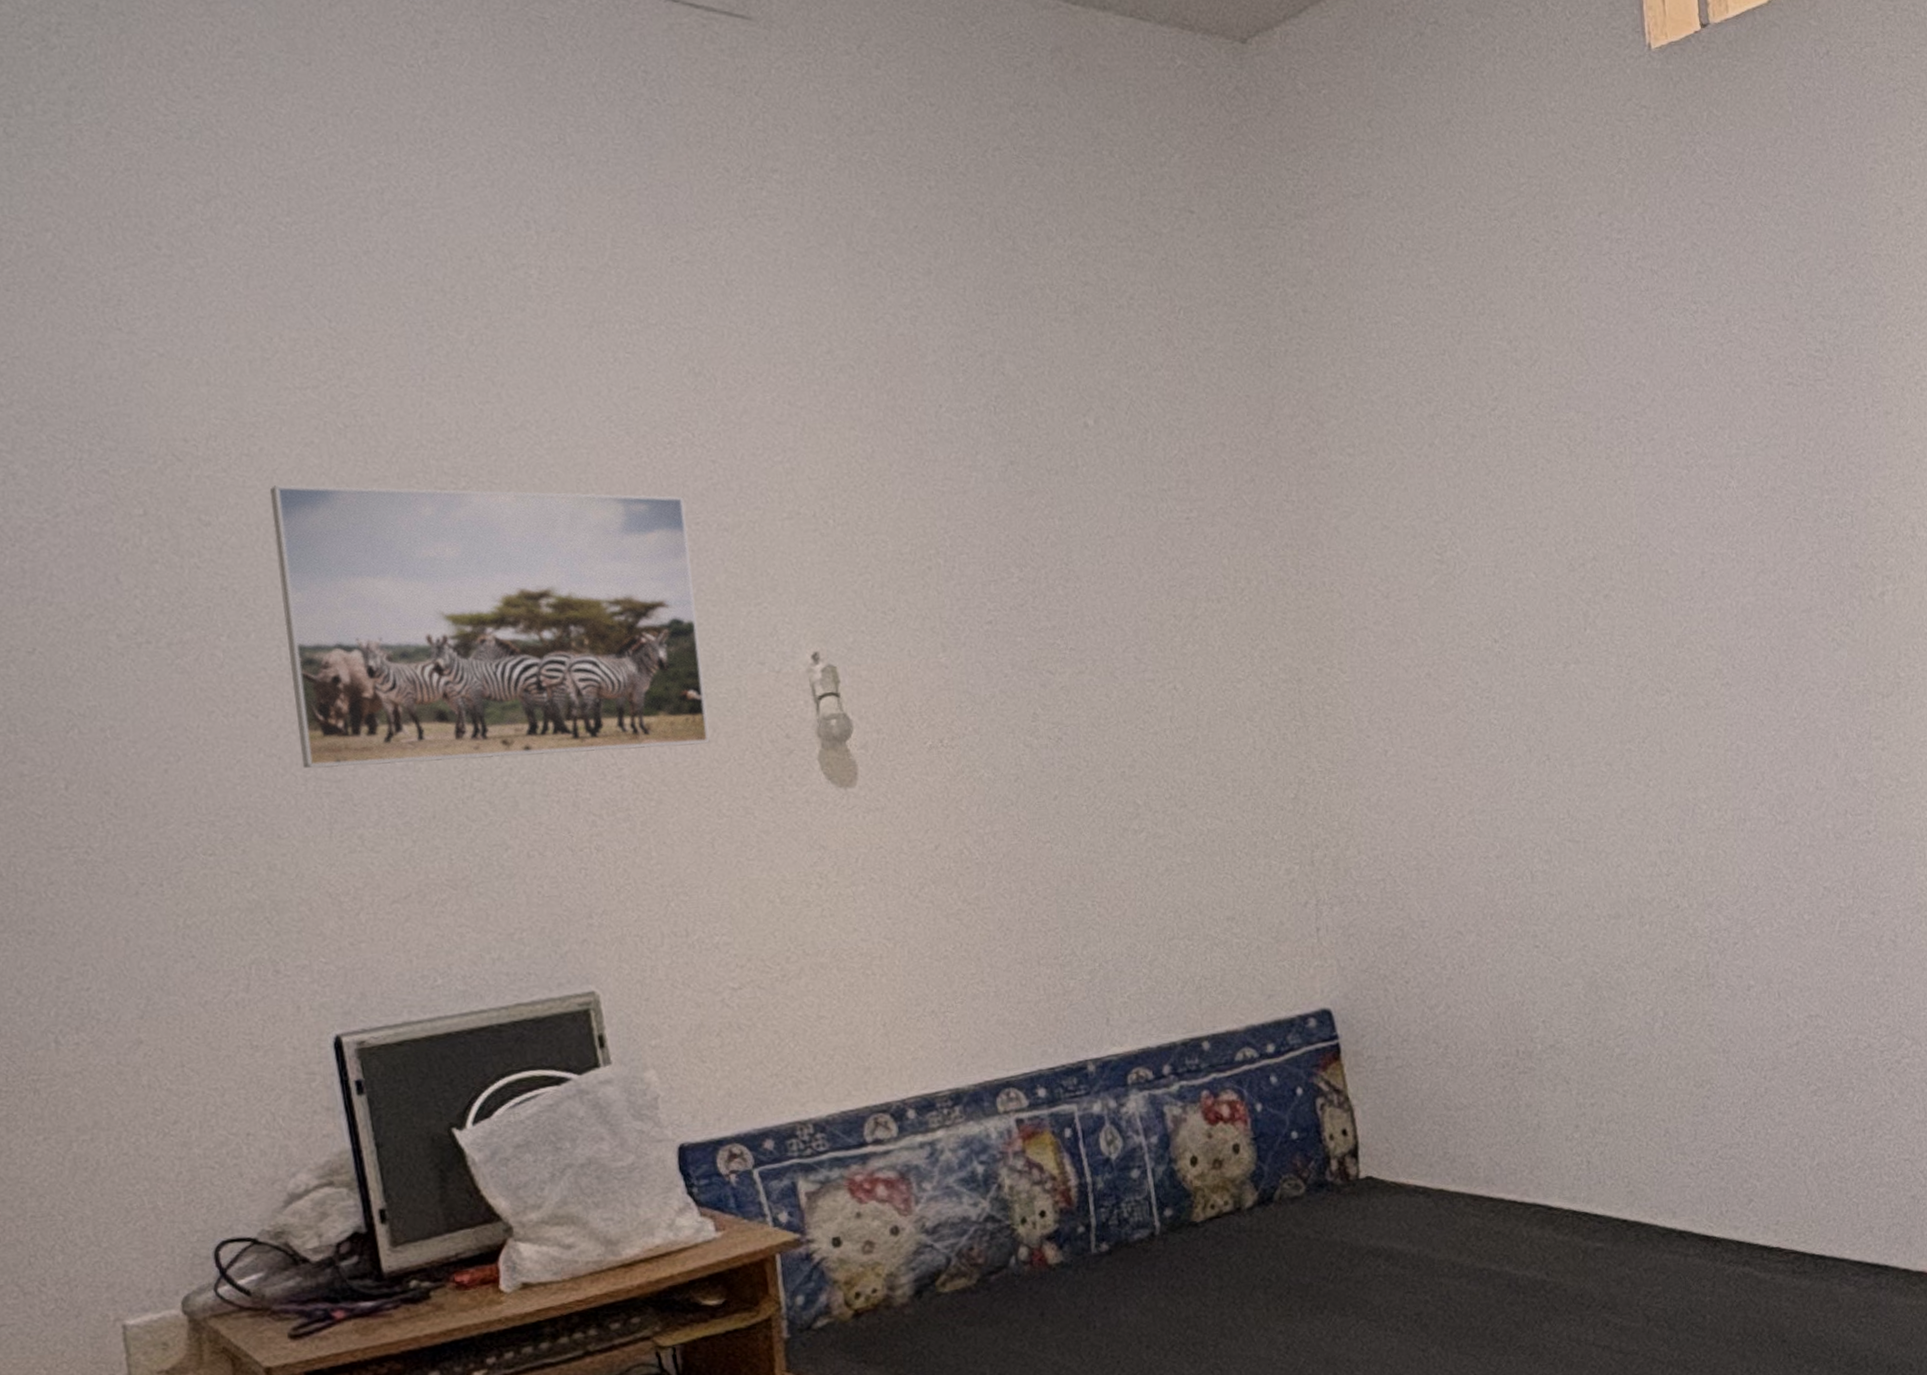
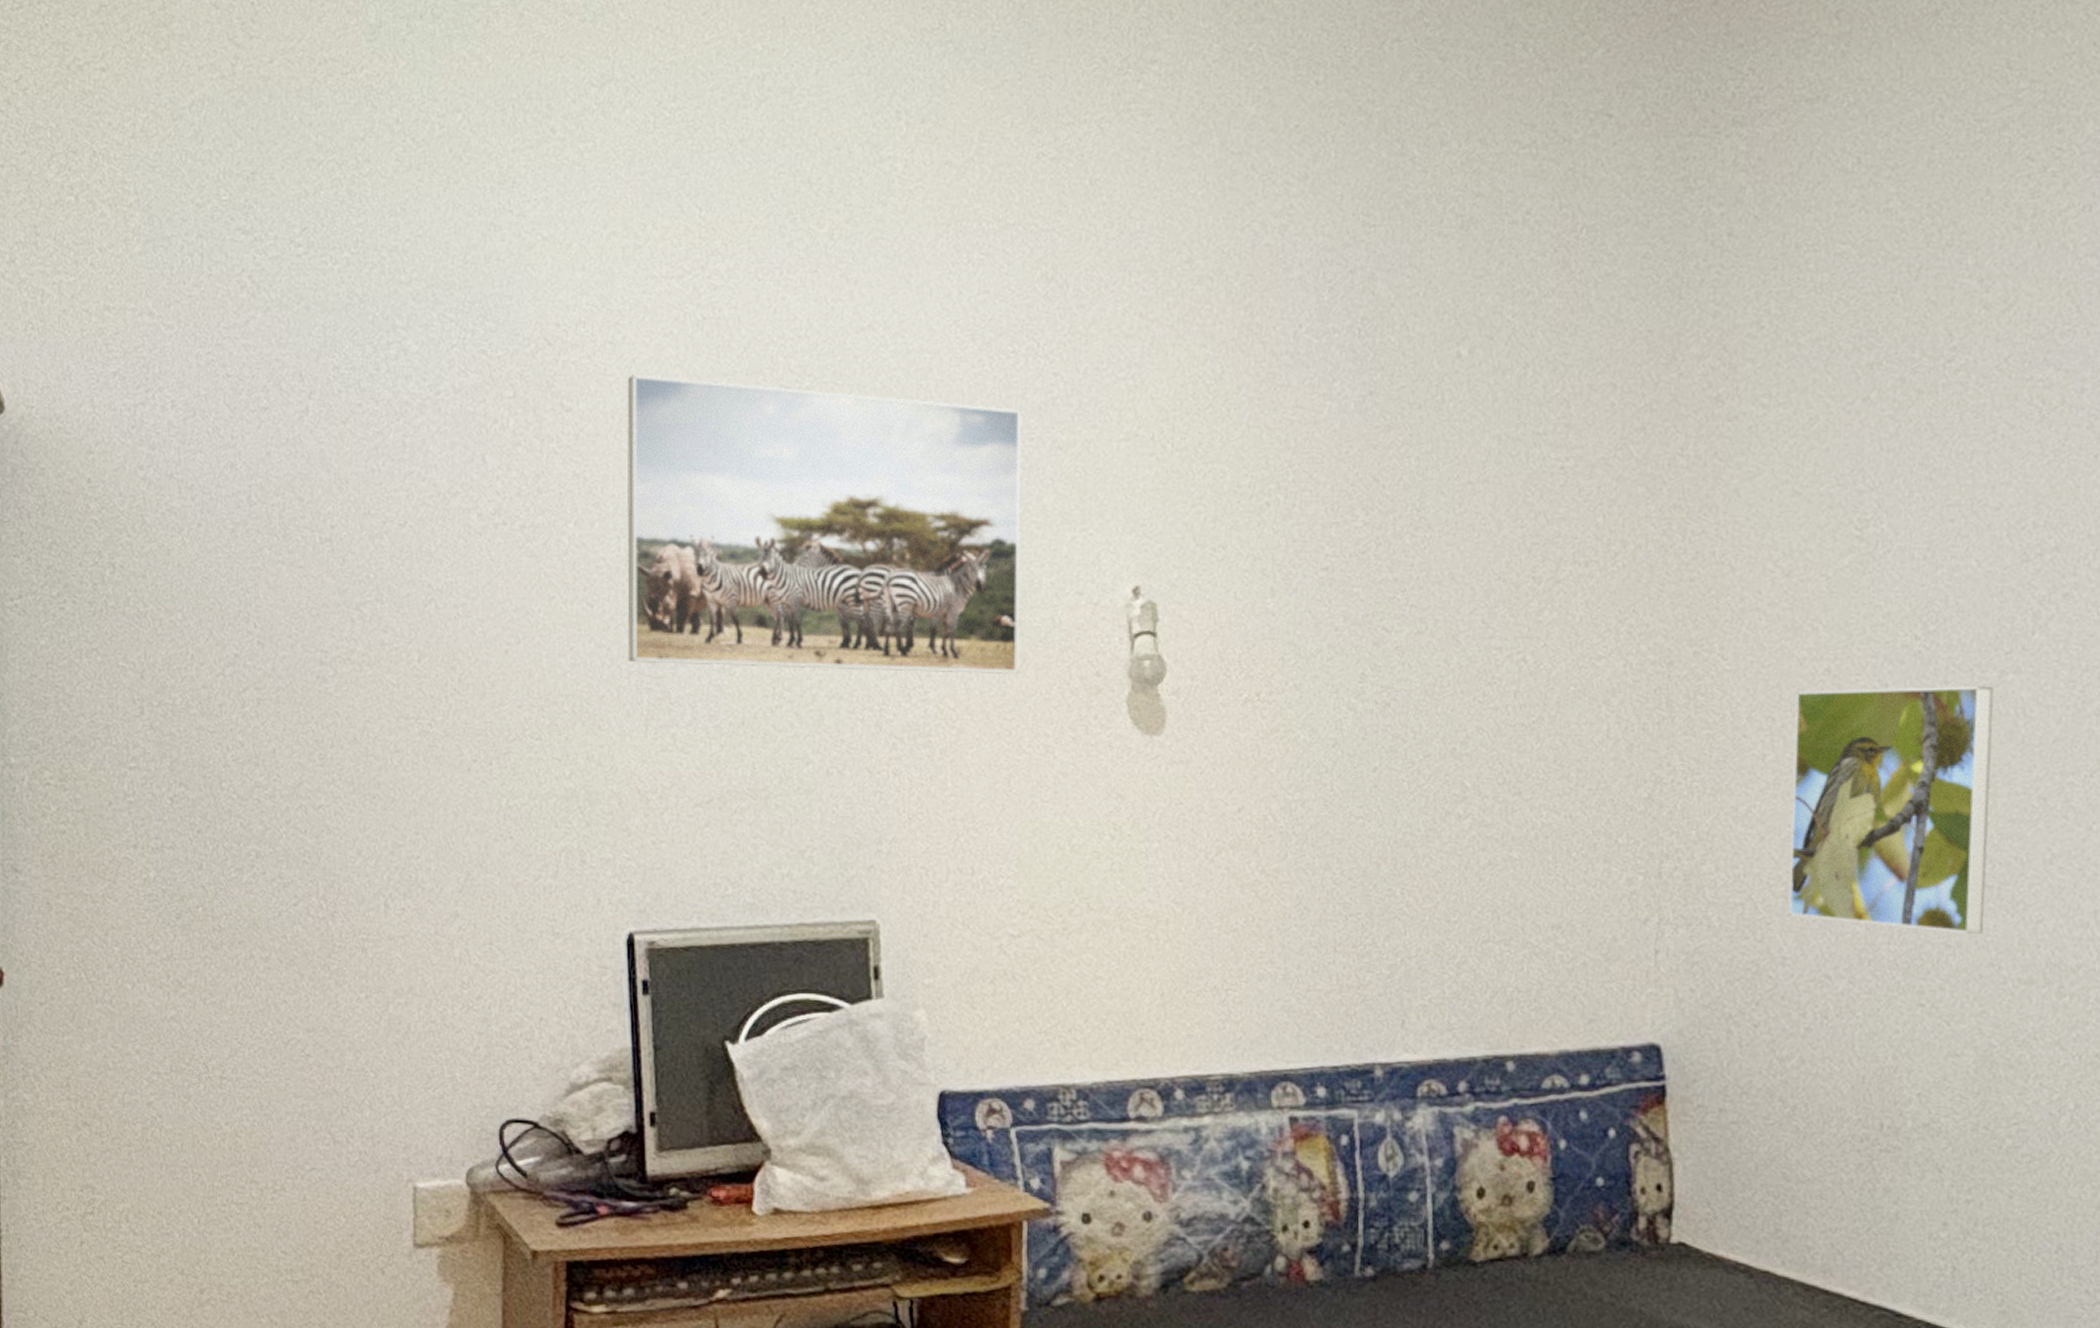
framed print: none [1405,675,1577,886] -> present [1788,685,1994,934]

